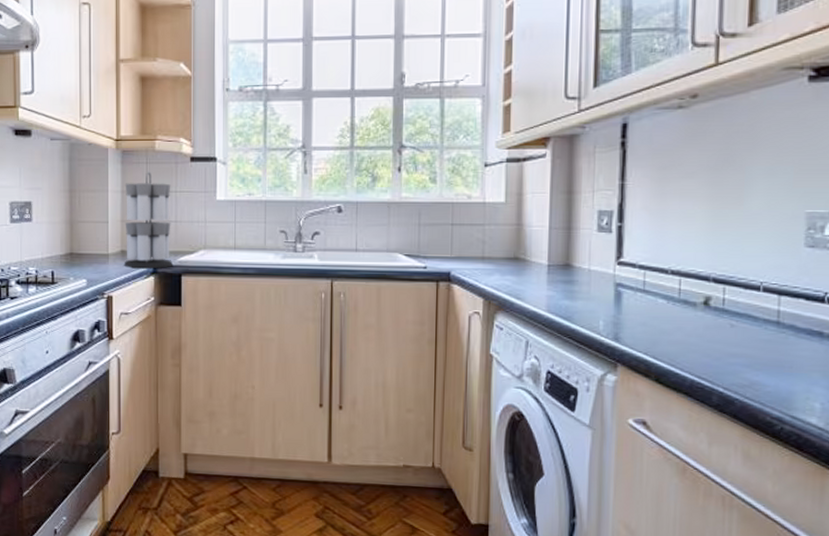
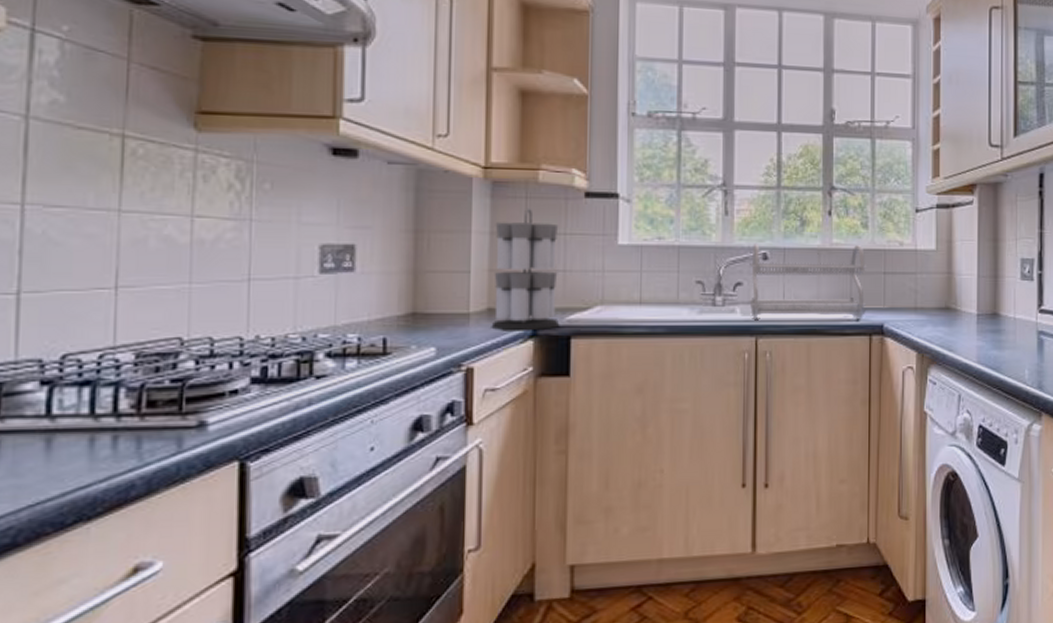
dish rack: none [325,197,435,267] -> present [749,242,868,320]

